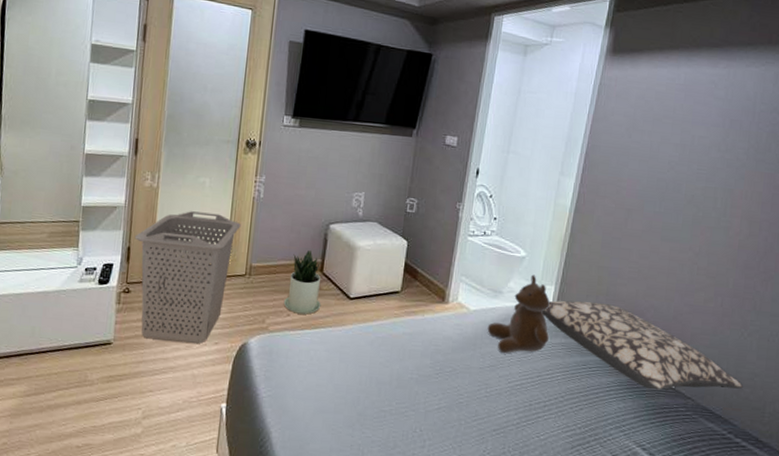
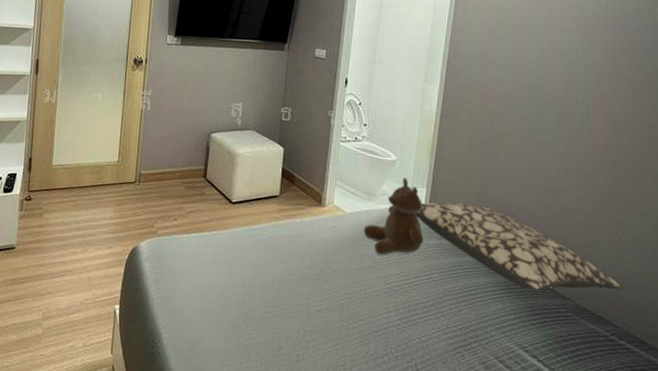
laundry basket: present [134,211,241,344] -> none [35,124,131,248]
planter: present [283,251,322,315] -> none [170,158,206,219]

